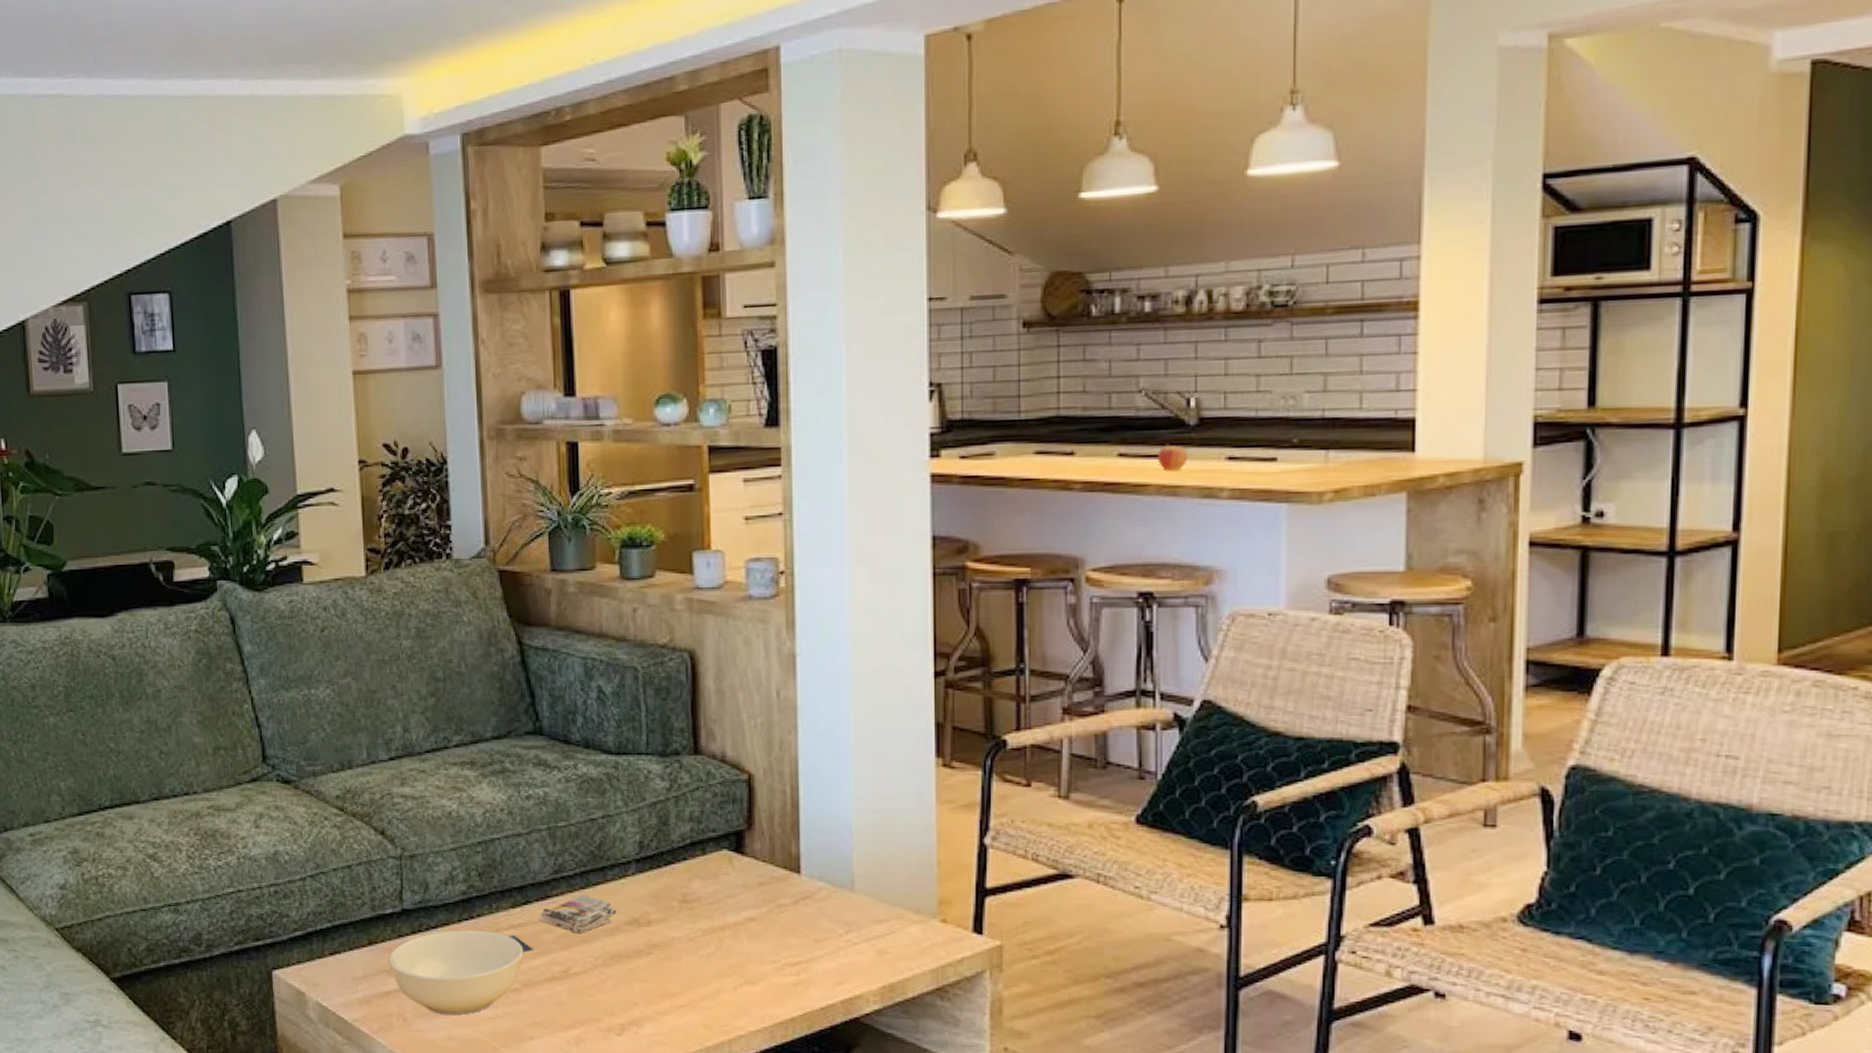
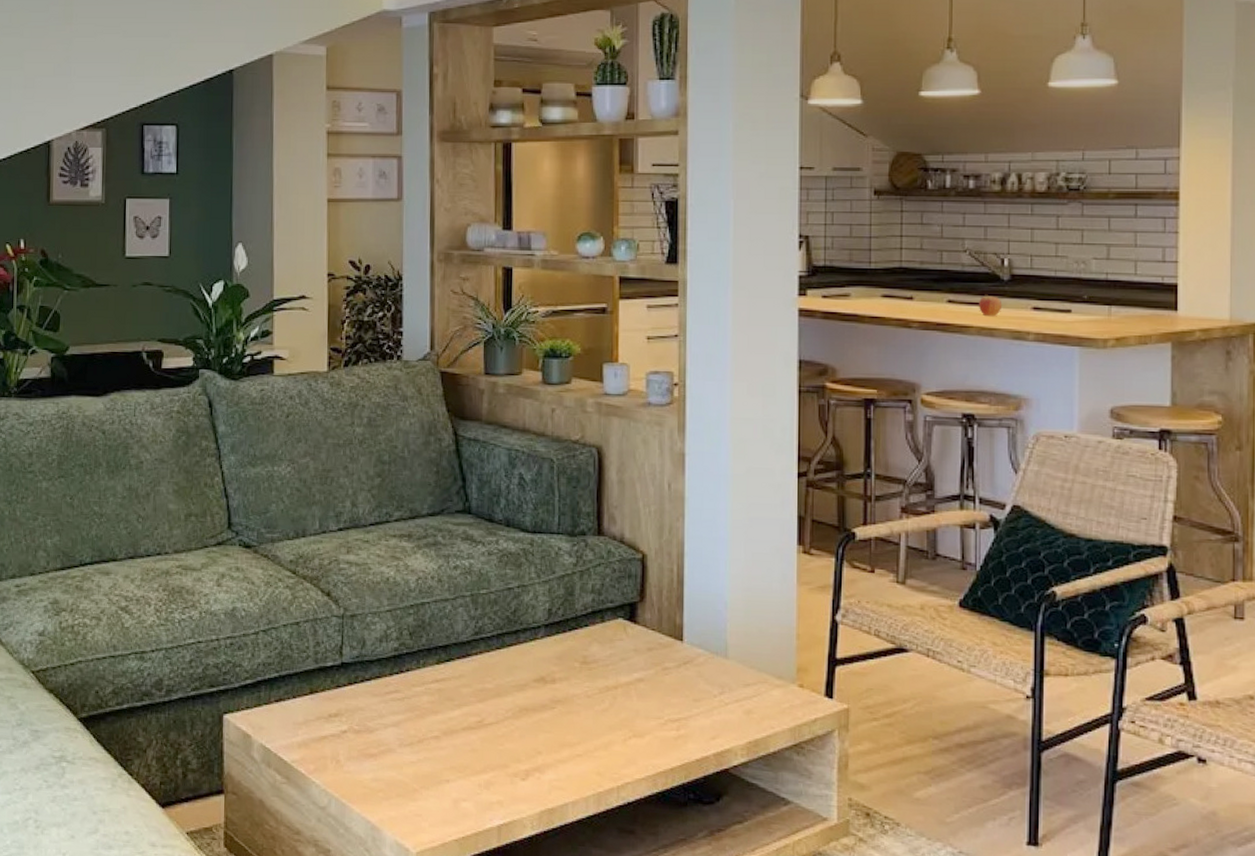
bowl: present [388,930,524,1015] -> none [327,682,445,759]
magazine: present [509,894,617,953] -> none [433,654,527,705]

